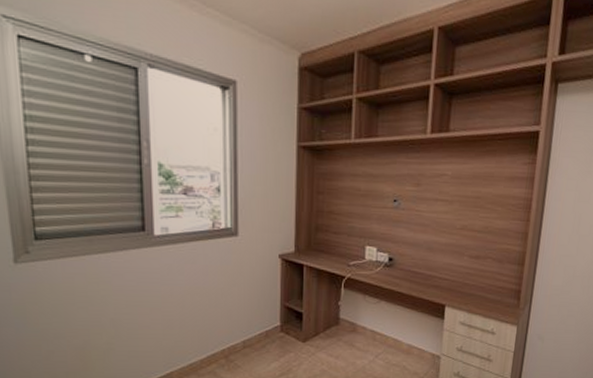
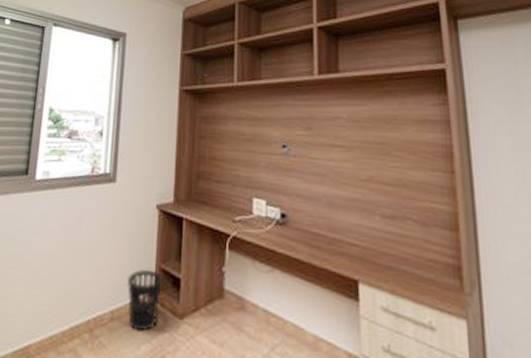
wastebasket: none [255,308,288,354] -> present [126,270,164,332]

